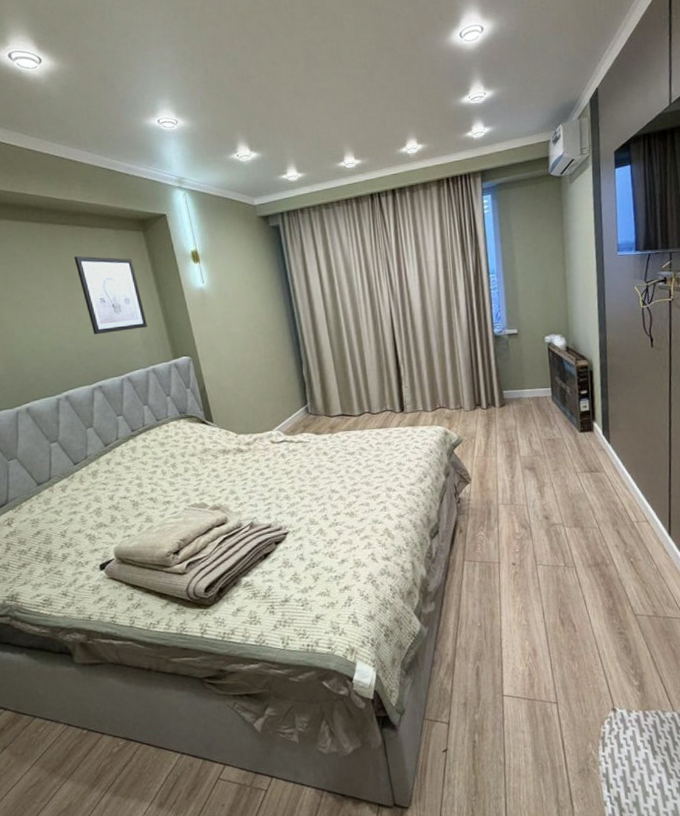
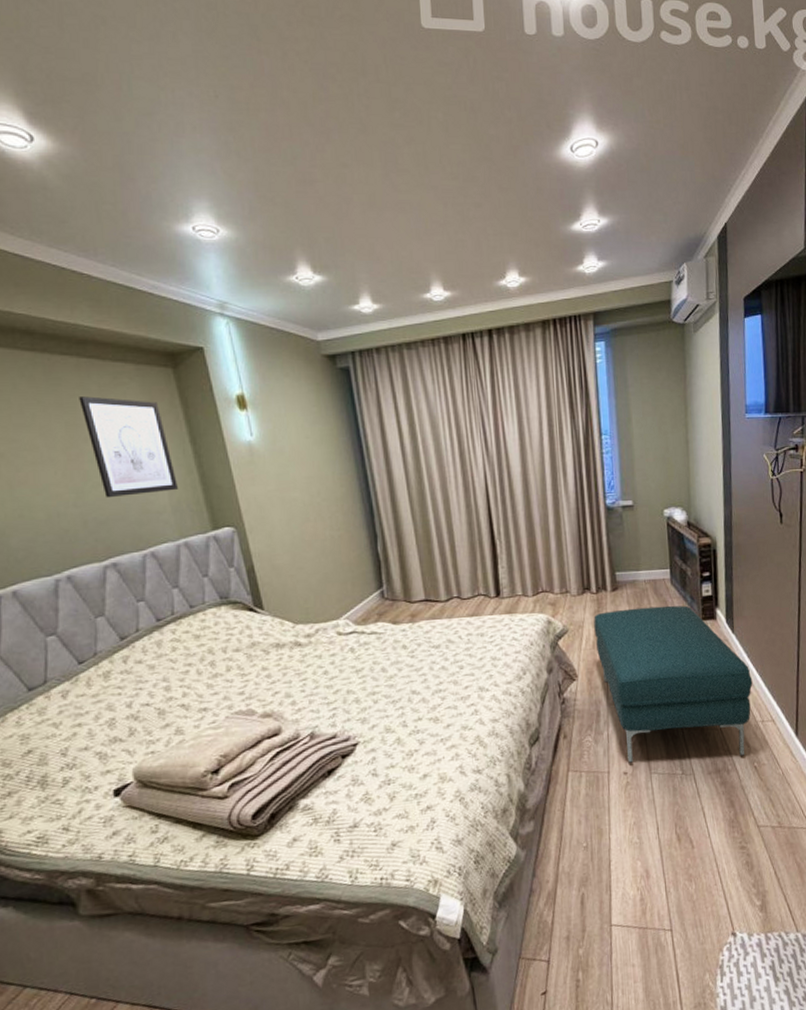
ottoman: none [484,419,628,555] -> present [593,605,753,763]

